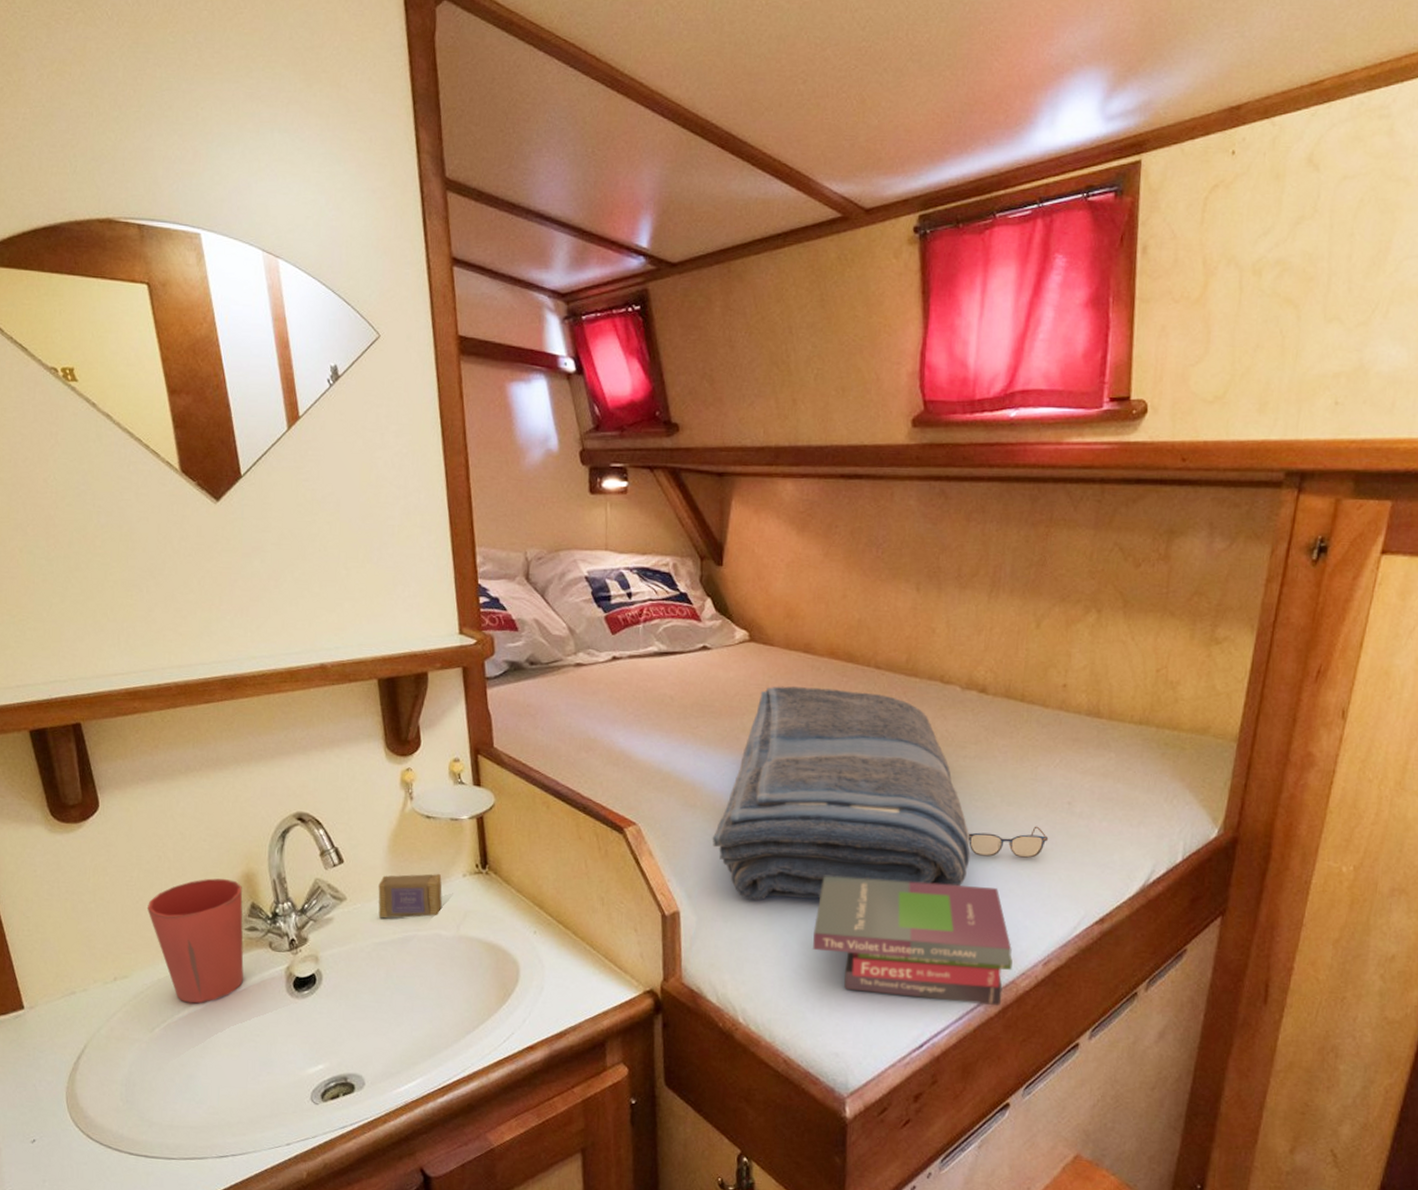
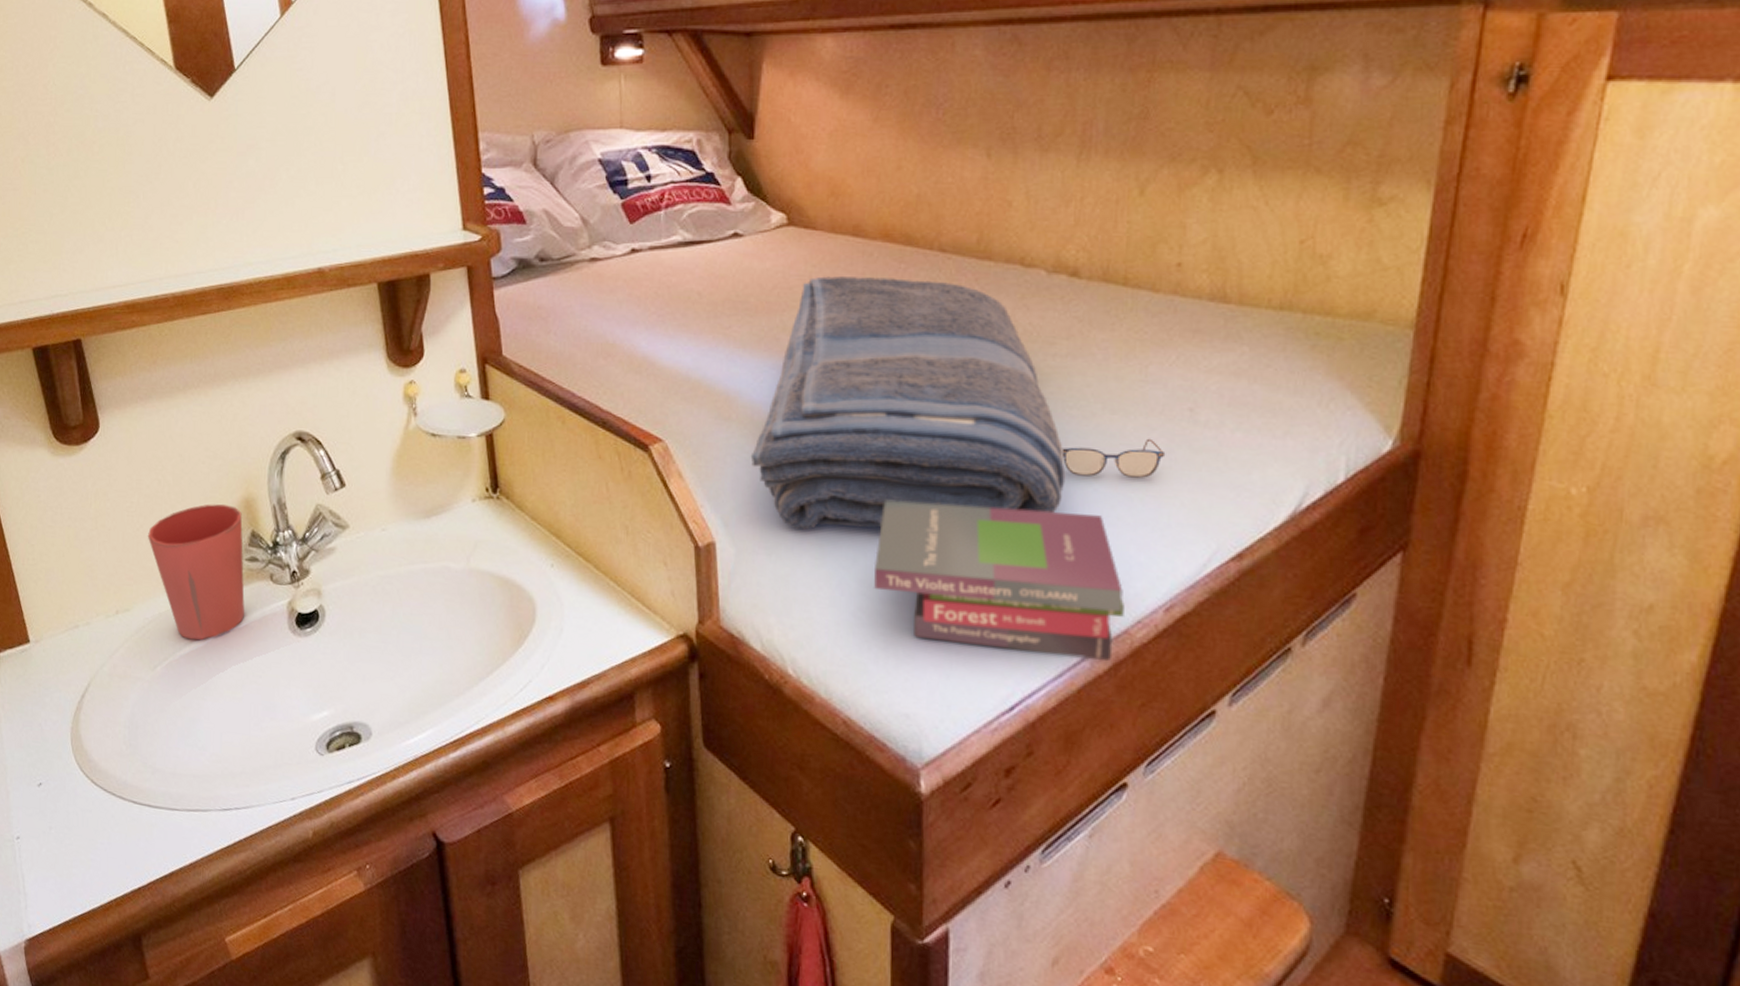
soap: present [378,873,442,919] -> none [382,498,450,549]

